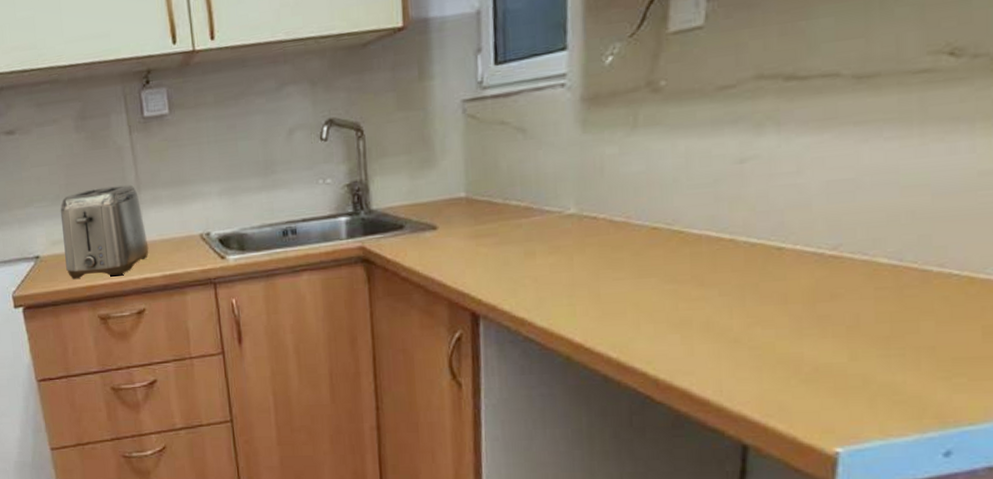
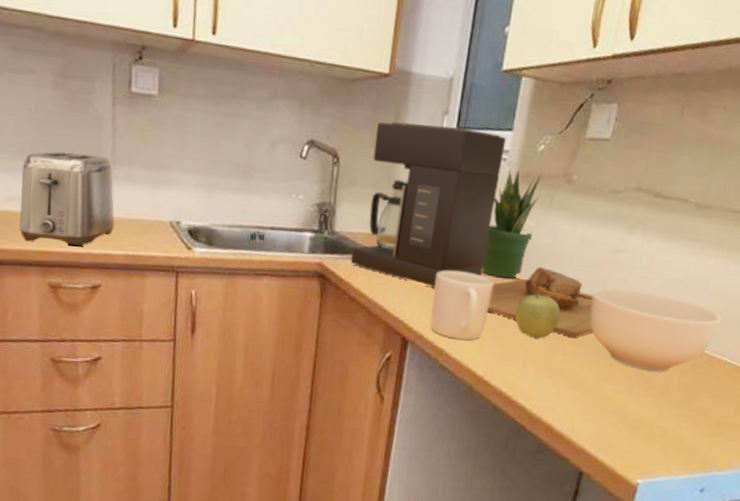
coffee maker: none [394,58,561,250] -> present [350,121,507,288]
mug: none [500,224,577,304] -> present [430,270,494,340]
planter: none [556,90,620,224] -> present [482,169,542,279]
cutting board: none [573,199,726,278] -> present [487,266,593,338]
fruit: none [613,232,675,287] -> present [515,292,560,339]
bowl: none [715,203,930,303] -> present [589,288,722,371]

